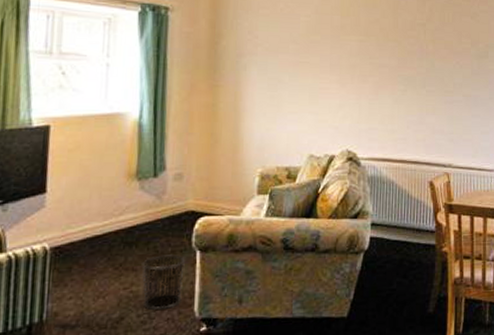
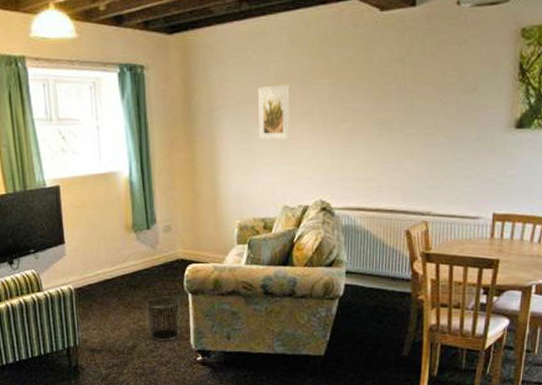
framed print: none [286,37,320,90] -> present [257,84,290,141]

